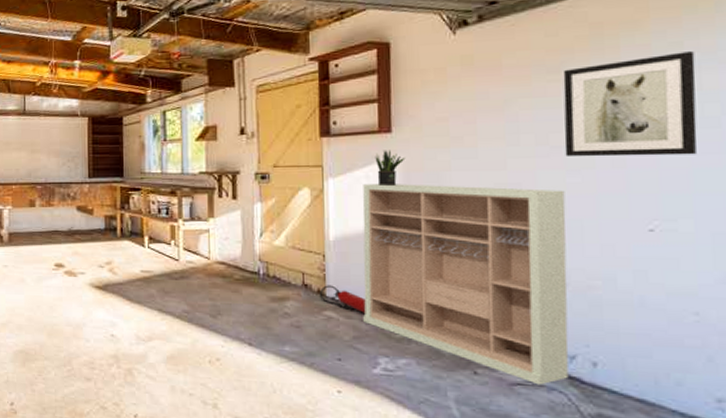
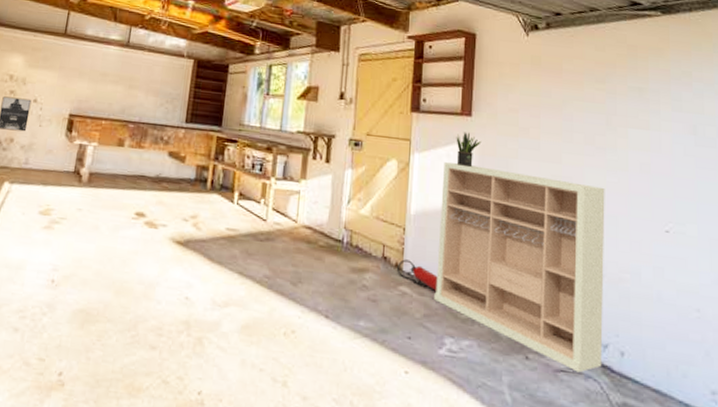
wall art: present [563,51,698,157] -> none [606,80,701,169]

